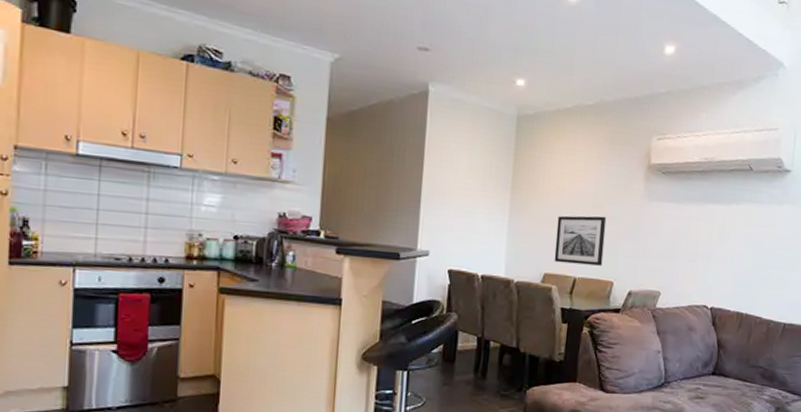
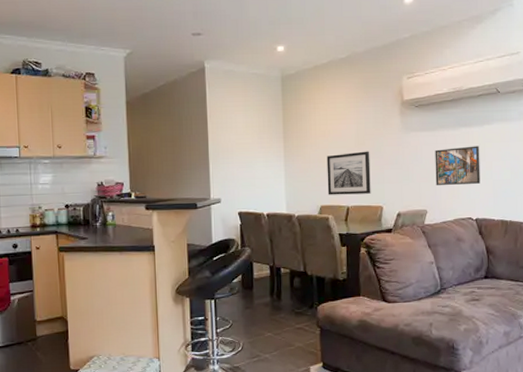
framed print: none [673,225,725,269] -> present [435,146,481,185]

